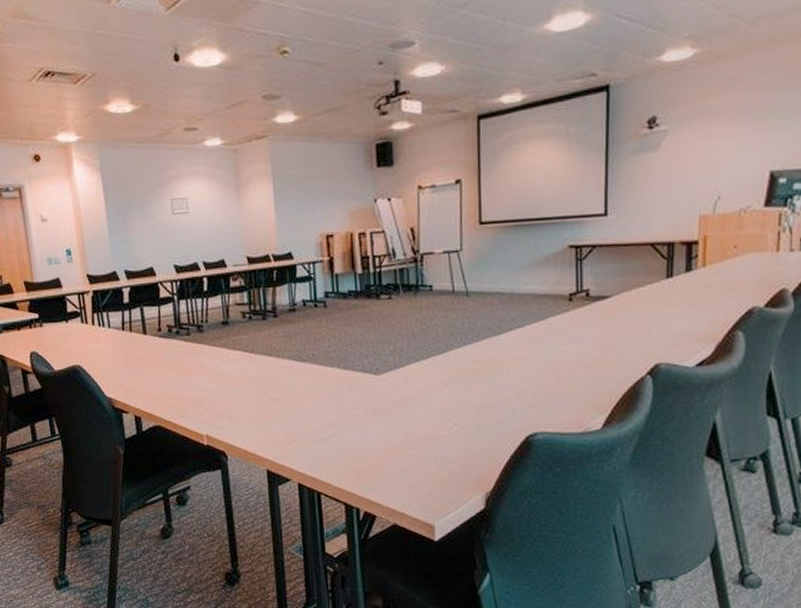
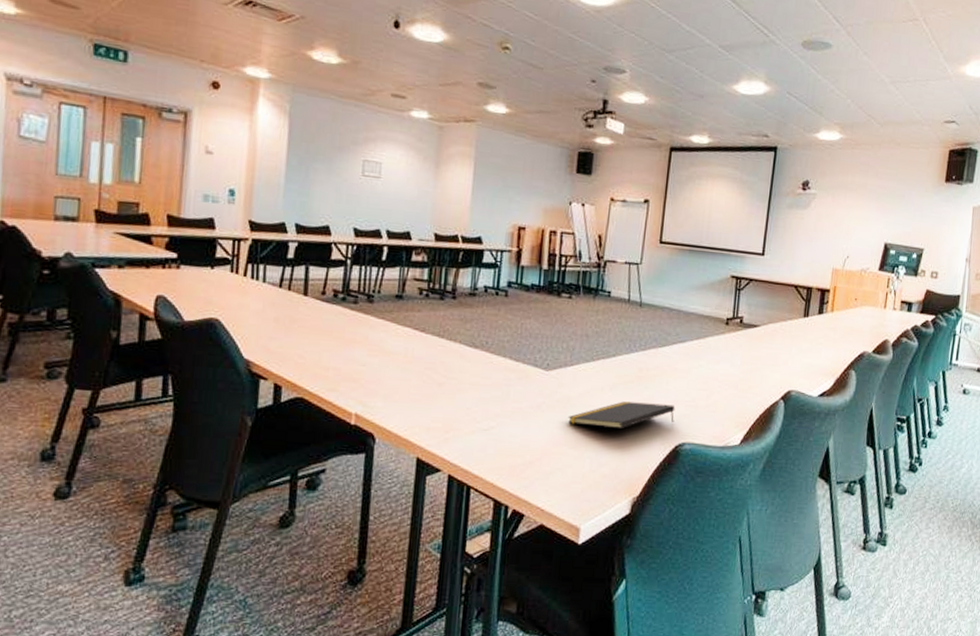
notepad: none [405,394,521,426] -> present [567,401,675,430]

